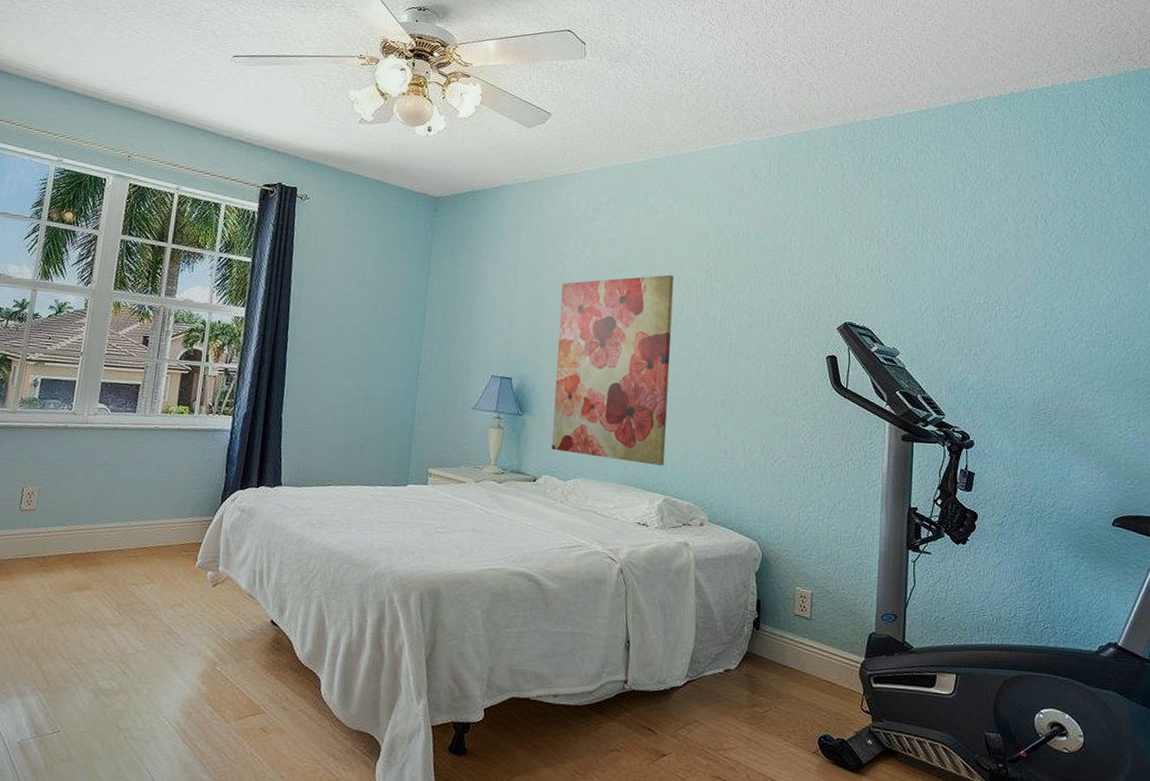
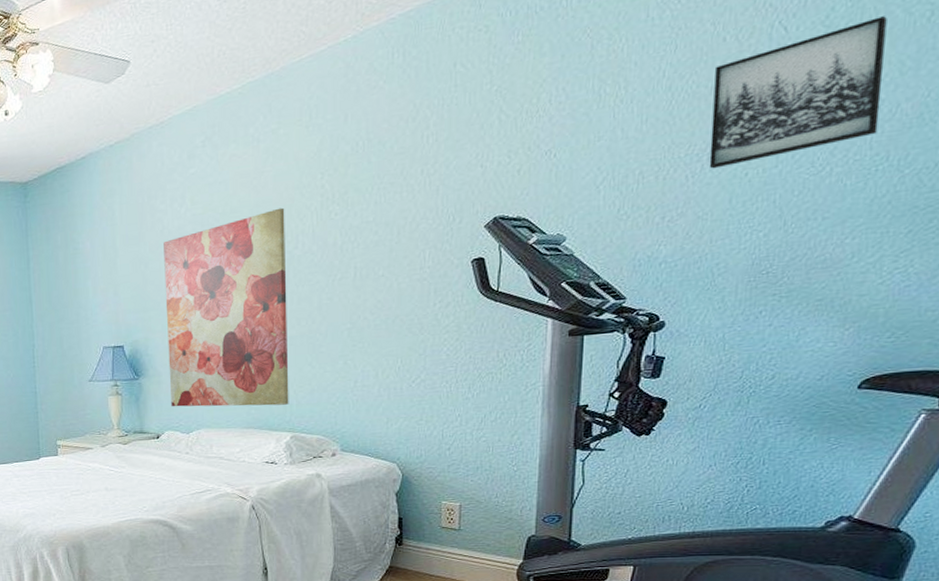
wall art: none [1000,229,1109,319] -> present [709,16,887,169]

